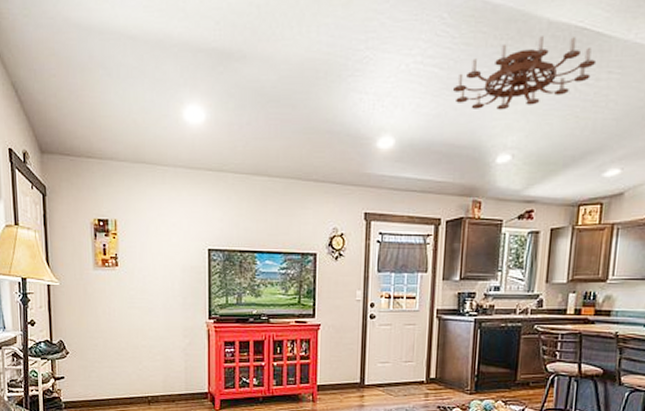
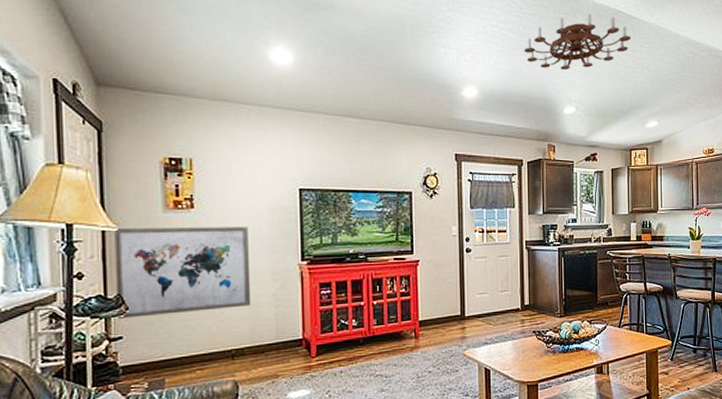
wall art: none [57,283,165,362] -> present [114,226,252,319]

